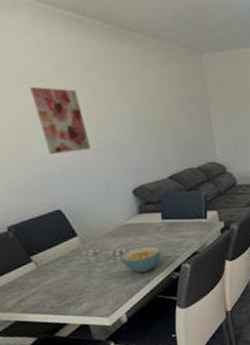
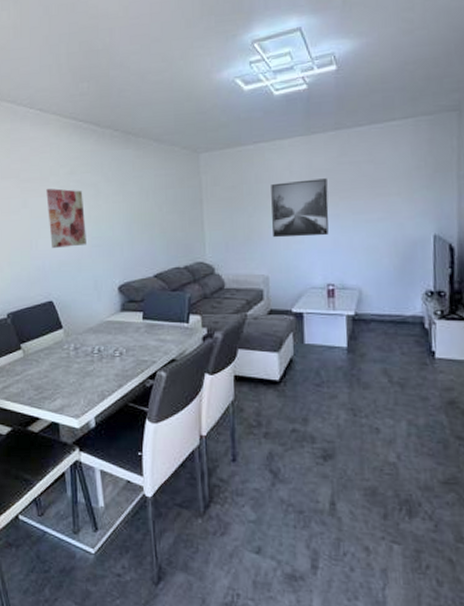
cereal bowl: present [121,246,162,273] -> none [99,347,138,375]

